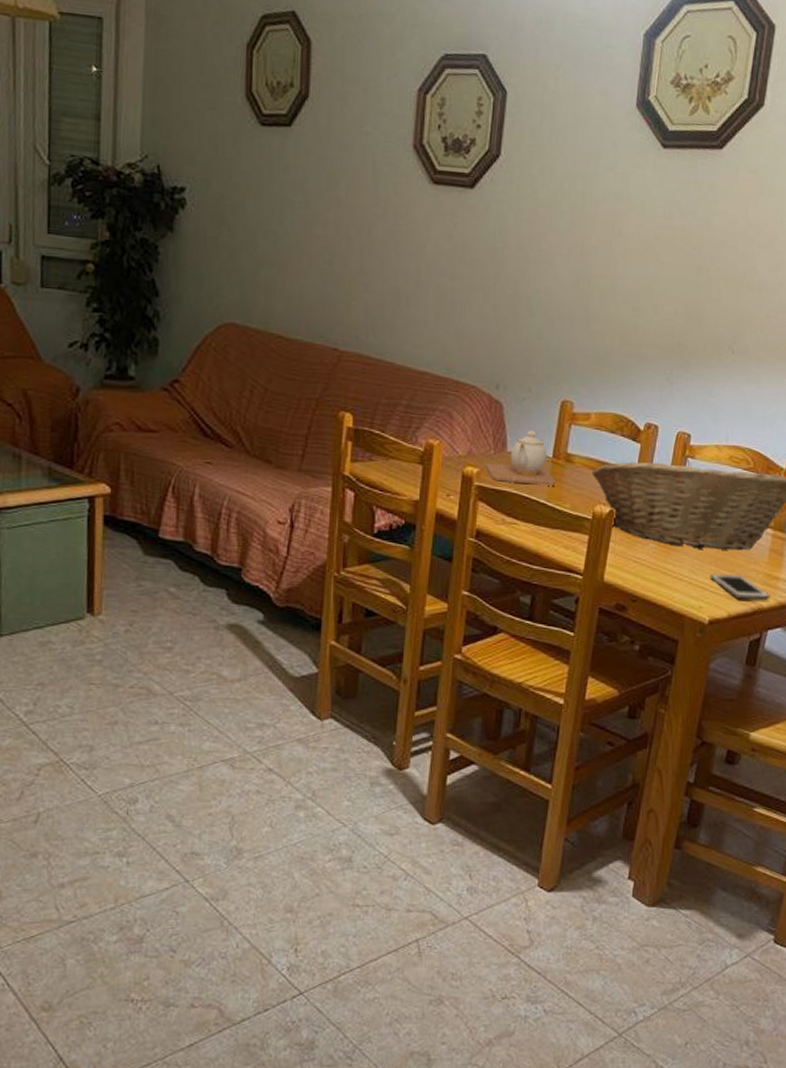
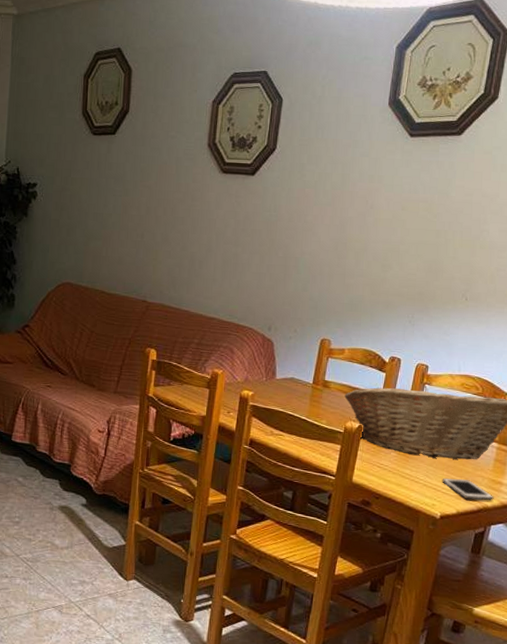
teapot: present [485,430,556,486] -> none [258,362,315,406]

